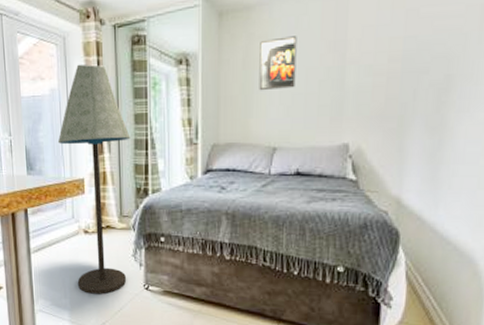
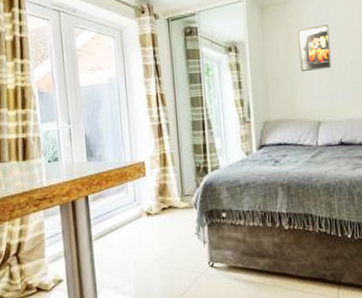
floor lamp: present [57,64,131,294] -> none [117,54,192,277]

